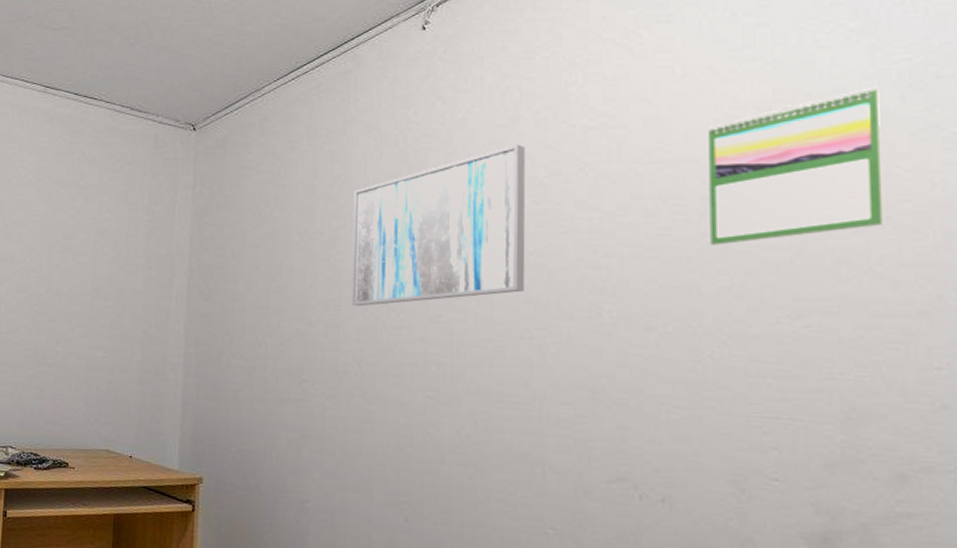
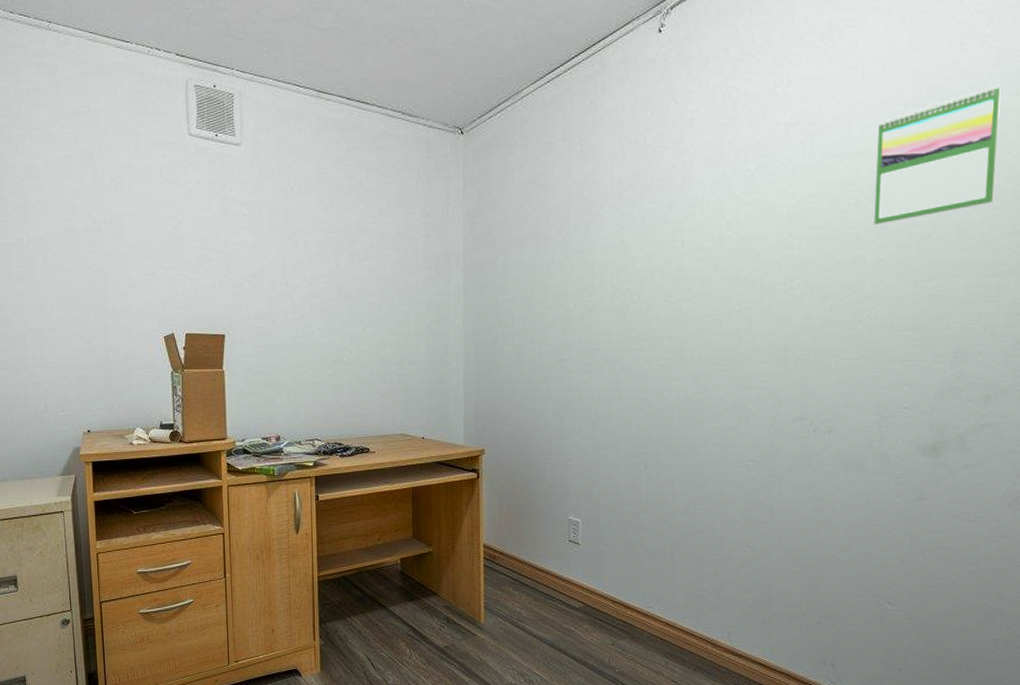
wall art: present [351,144,526,307] -> none [601,141,740,293]

